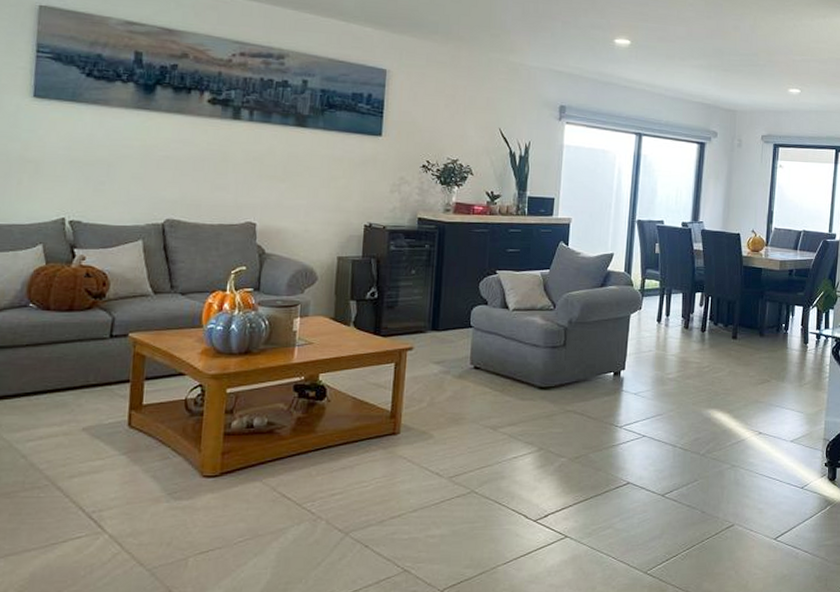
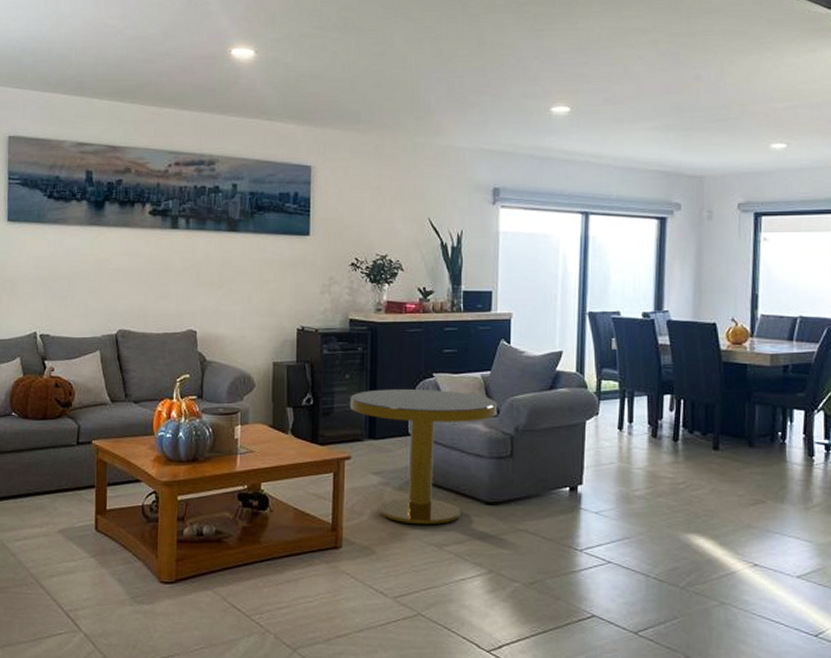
side table: none [414,284,555,408] -> present [349,389,498,524]

